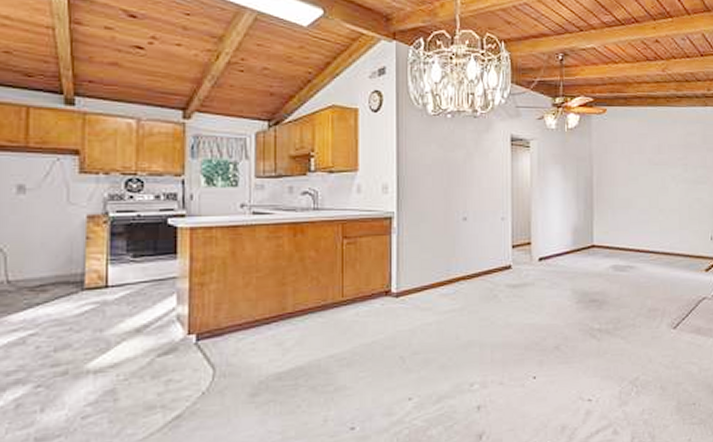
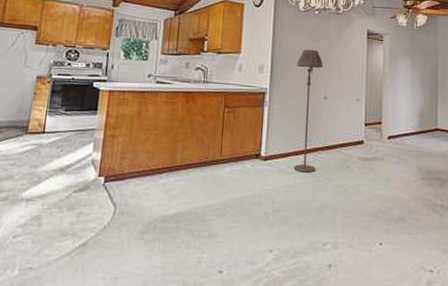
floor lamp: none [429,162,461,307] -> present [294,50,324,173]

